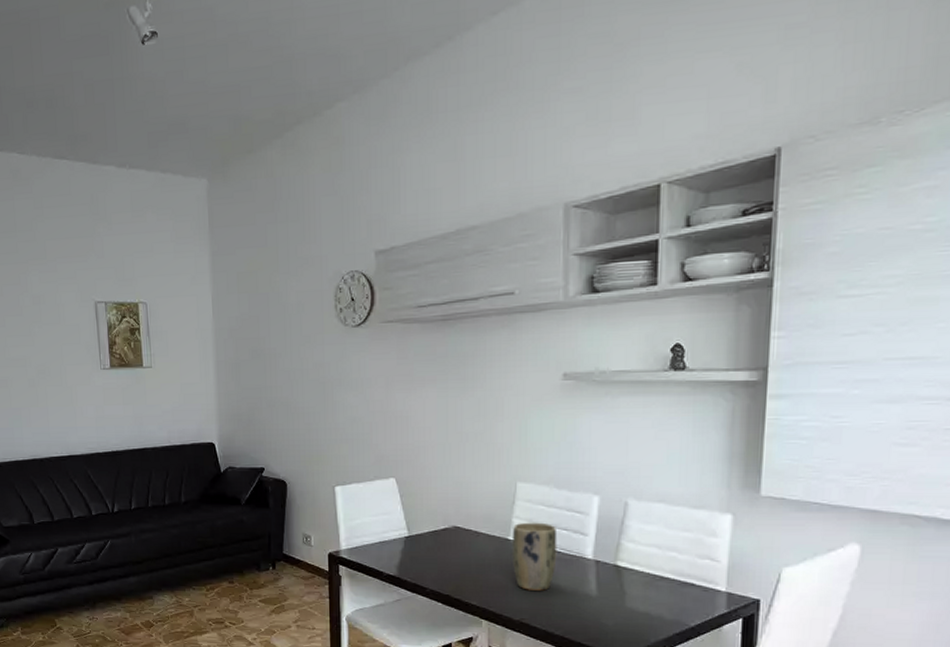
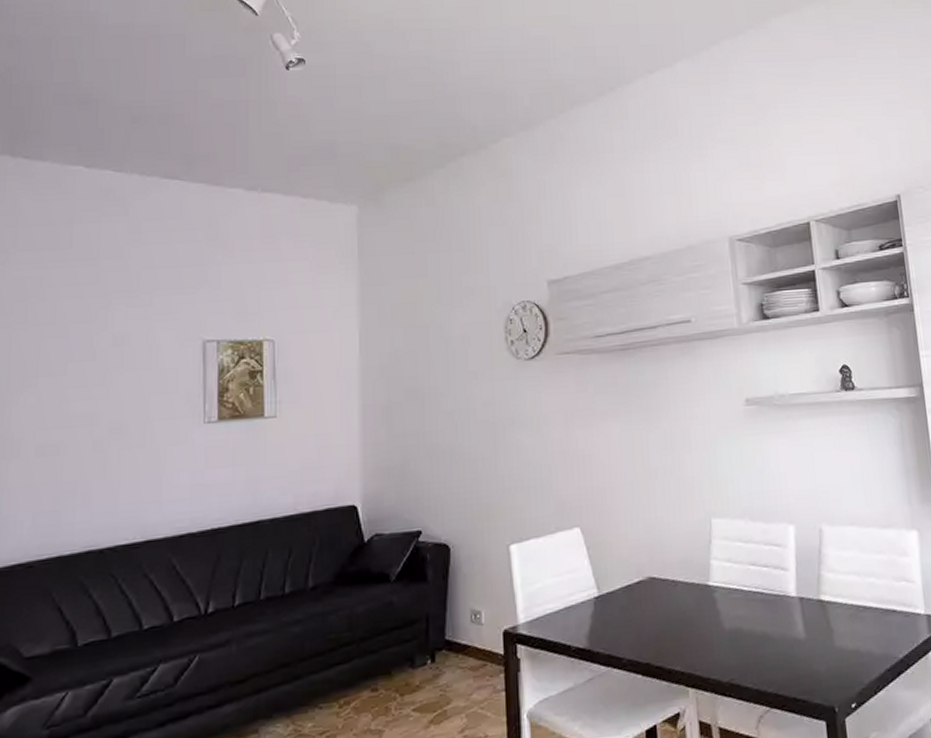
plant pot: present [511,522,557,591] -> none [712,561,761,644]

